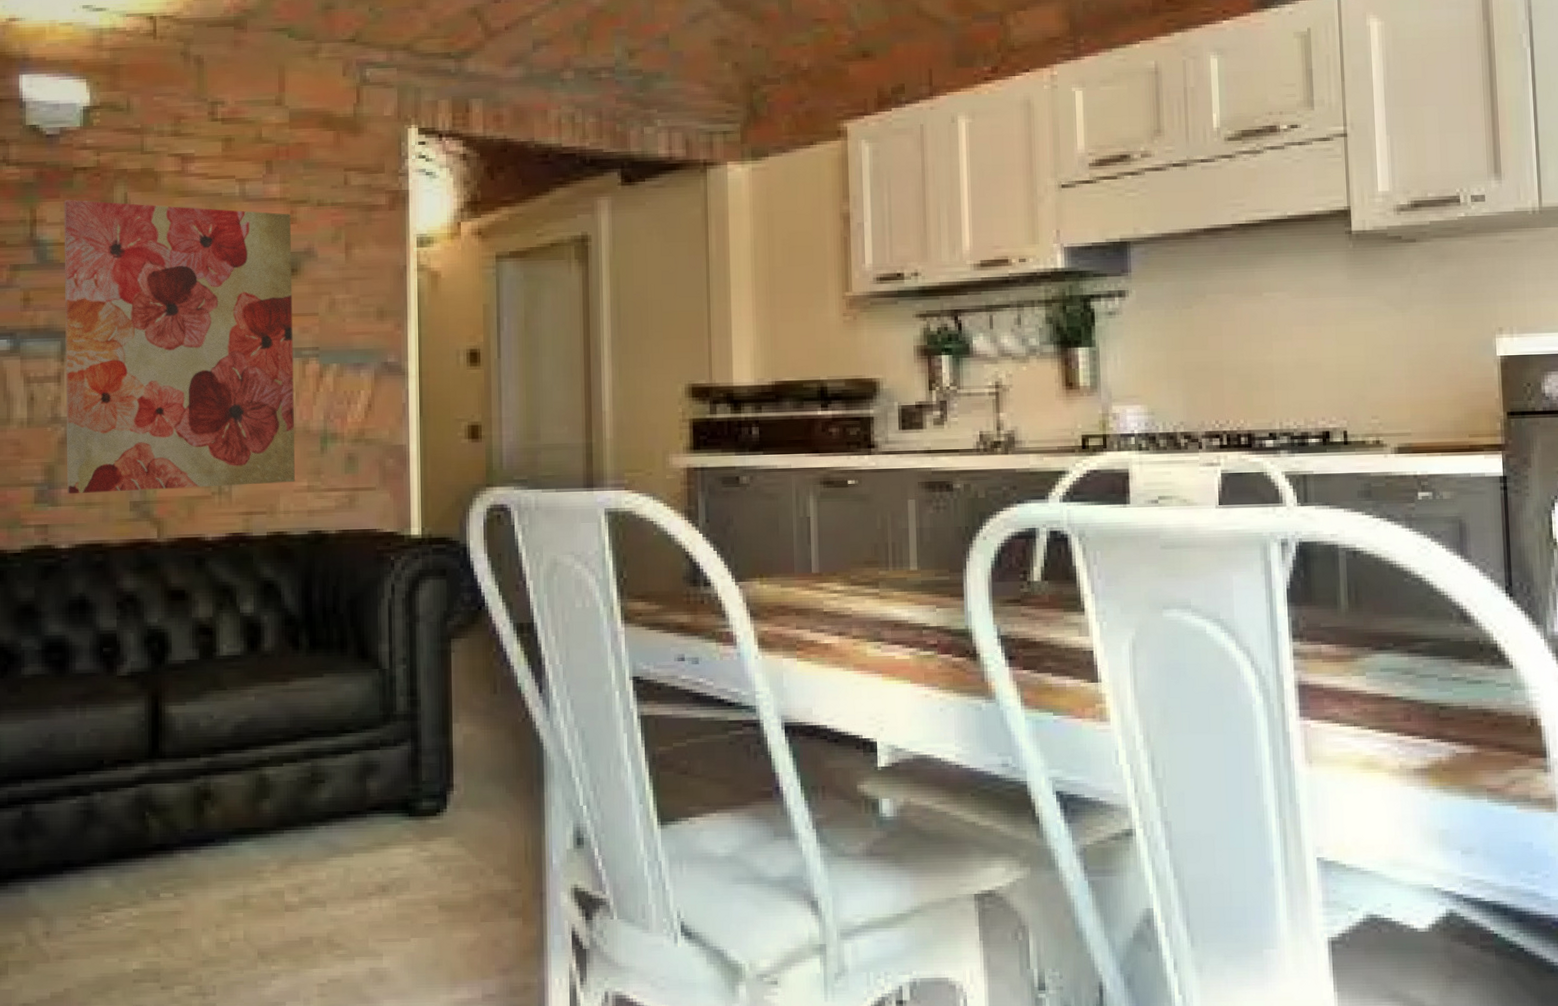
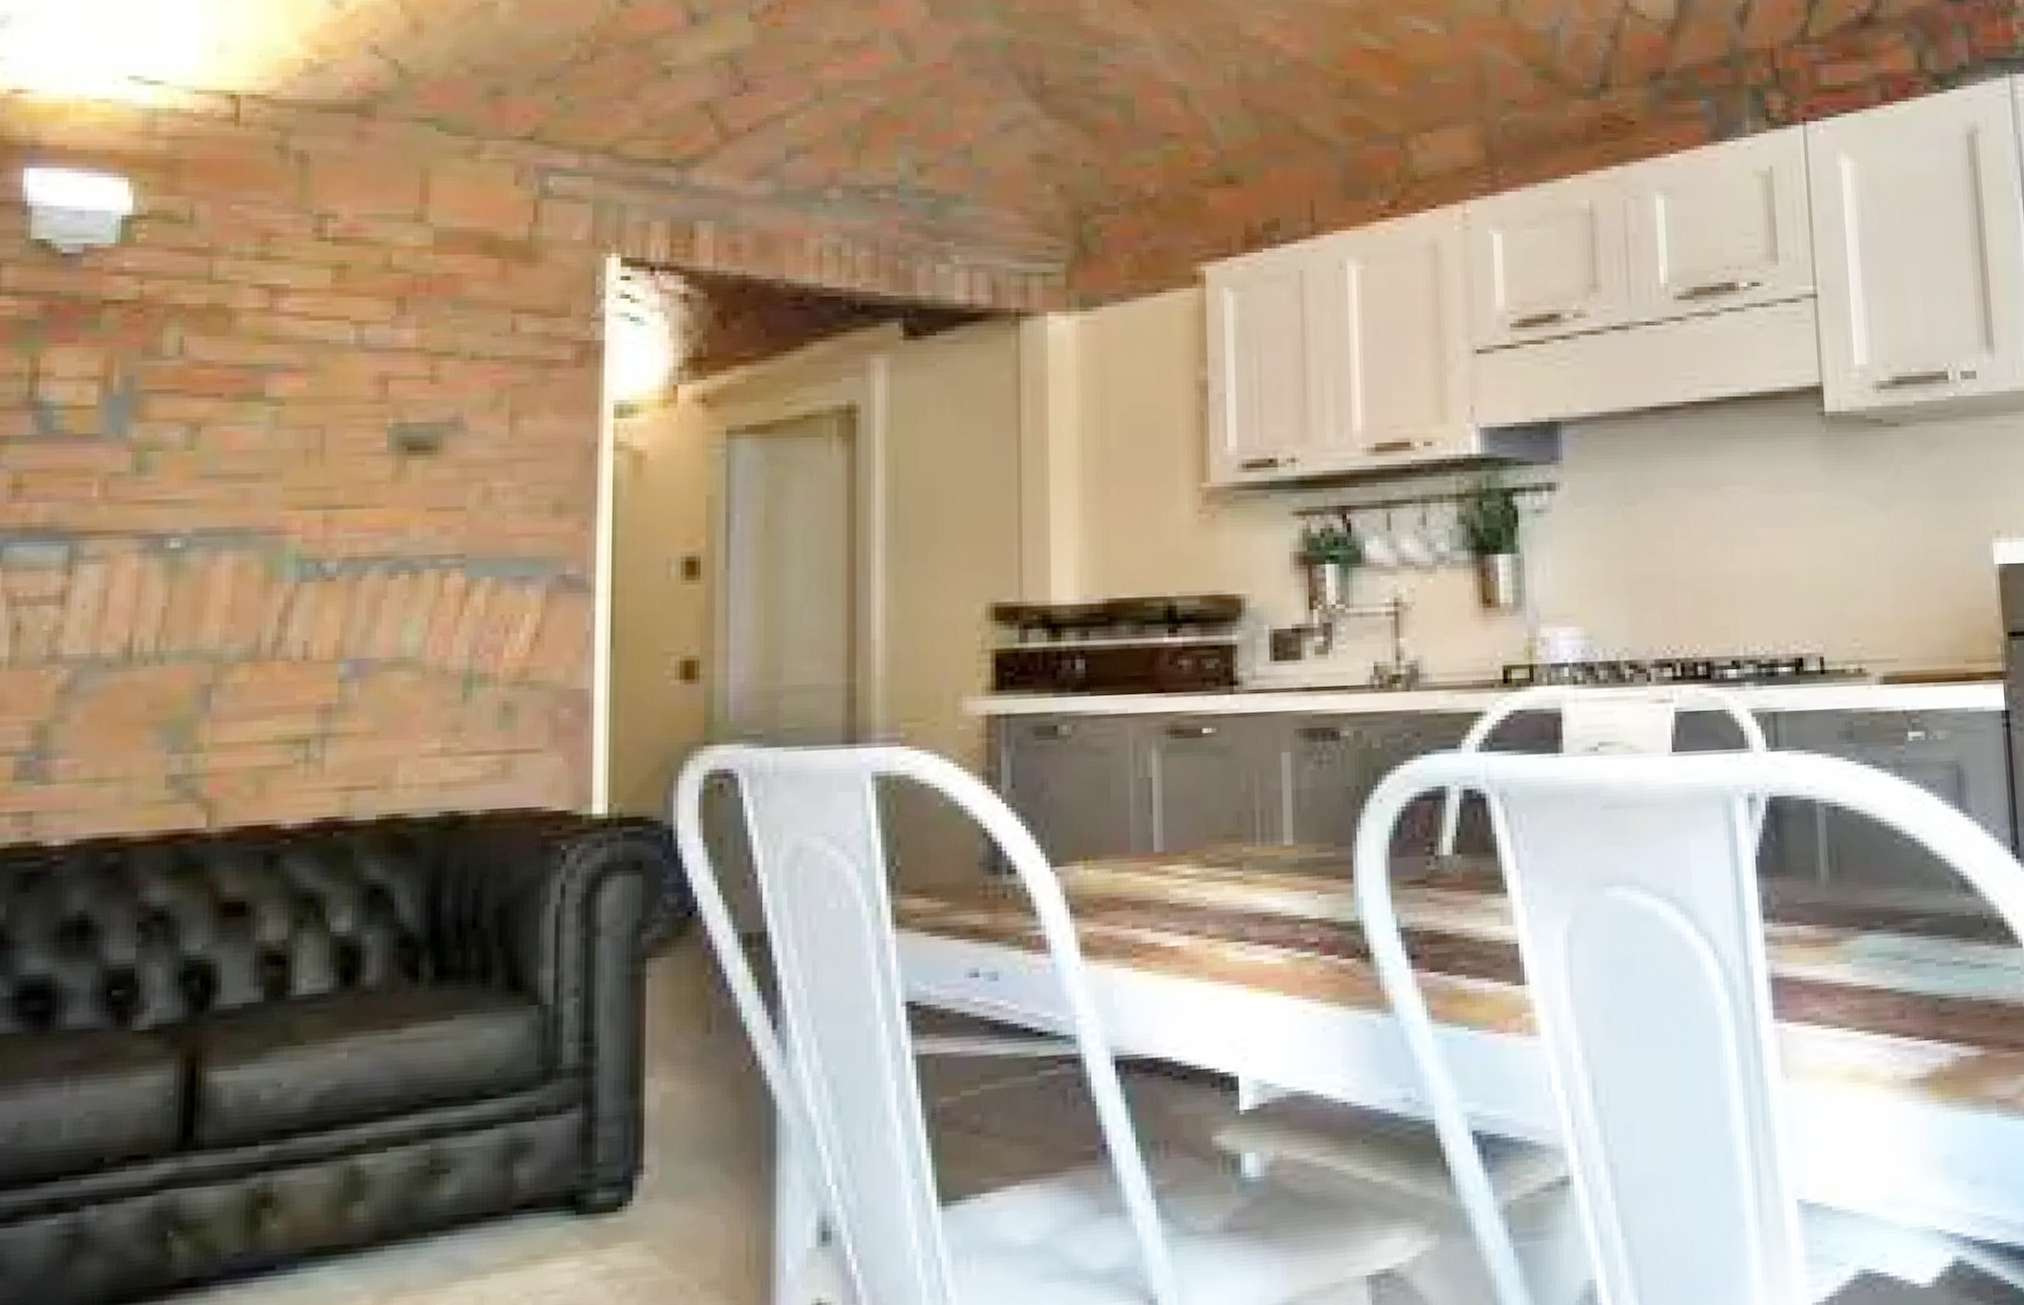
wall art: present [64,199,296,495] -> none [67,344,431,767]

